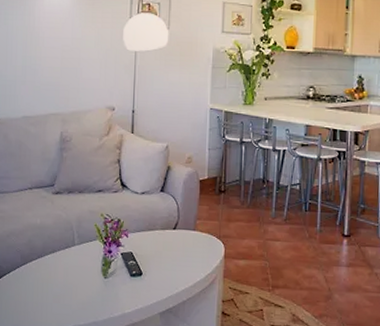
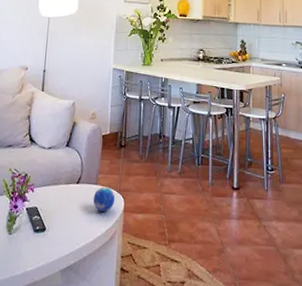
decorative orb: none [191,233,215,257] -> present [93,187,115,212]

